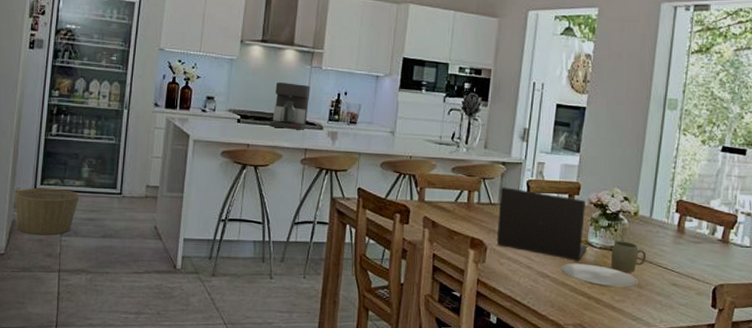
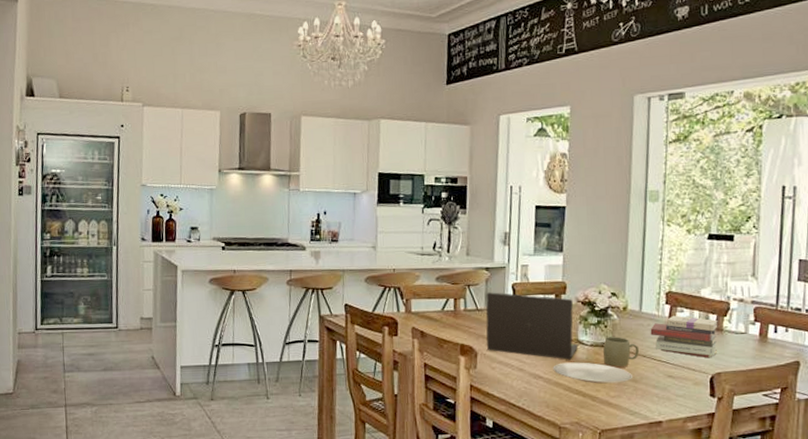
basket: present [14,187,80,235] -> none [17,327,79,373]
coffee maker: present [270,82,311,131] -> none [253,207,290,254]
books: none [658,224,725,269] -> present [650,315,718,358]

